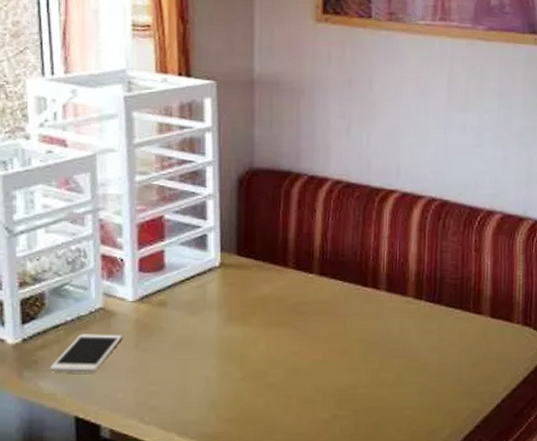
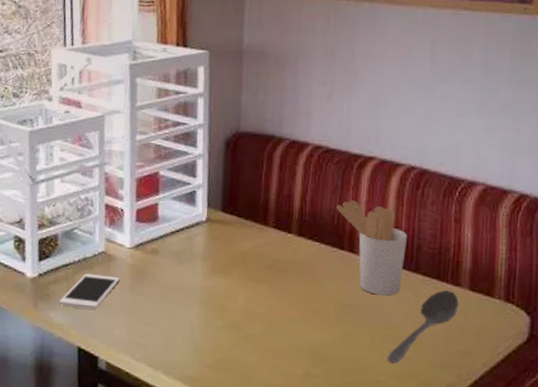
utensil holder: none [358,235,431,330] -> present [336,200,408,296]
stirrer: none [413,318,481,396] -> present [386,289,459,364]

